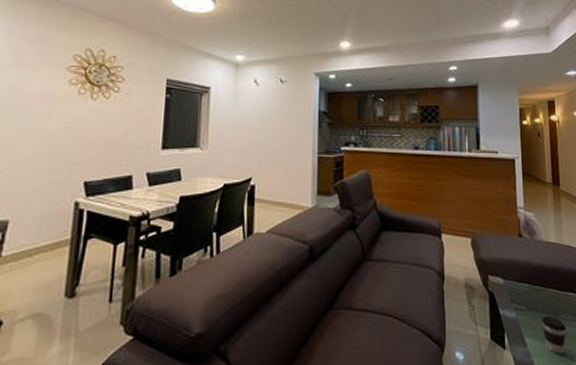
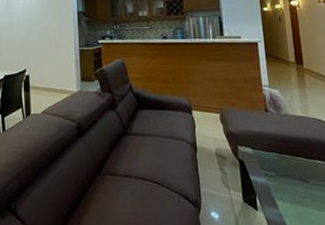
coffee cup: present [541,316,566,354] -> none [291,181,317,216]

